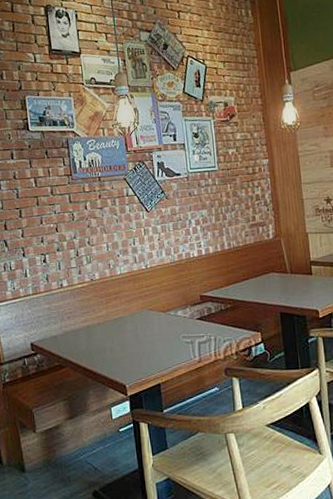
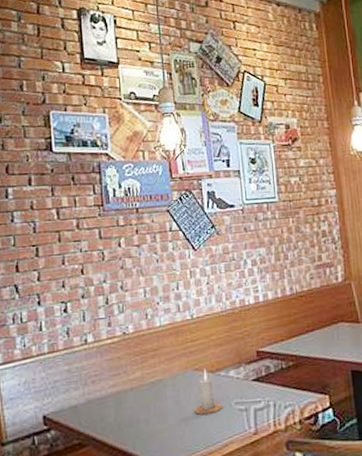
candle: none [149,310,173,345] -> present [194,369,223,415]

